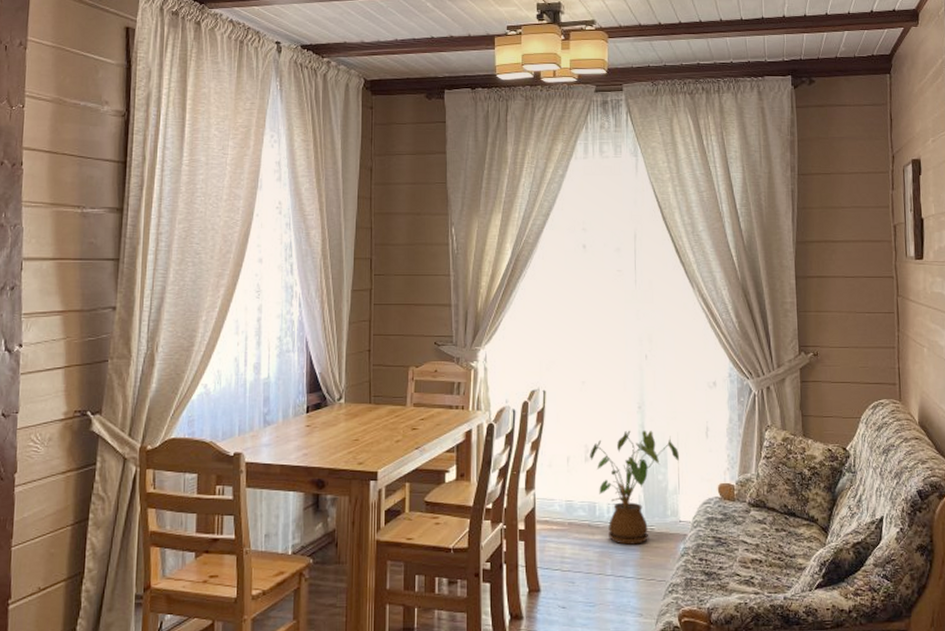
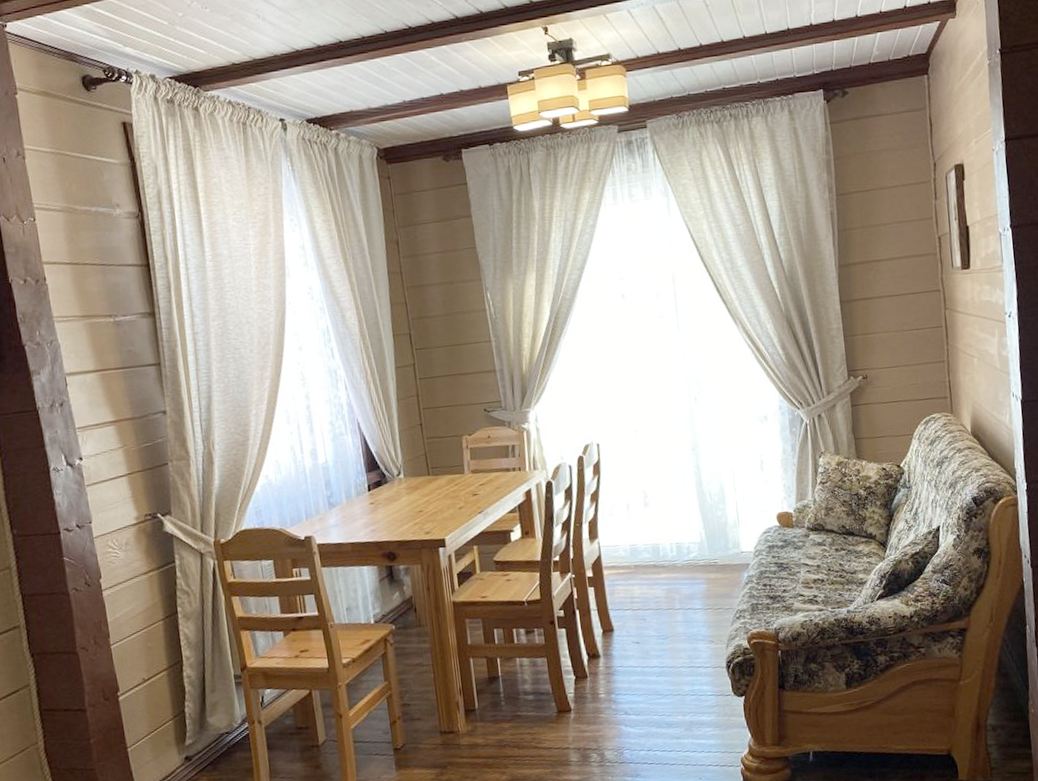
house plant: present [590,430,679,545] -> none [648,470,736,580]

